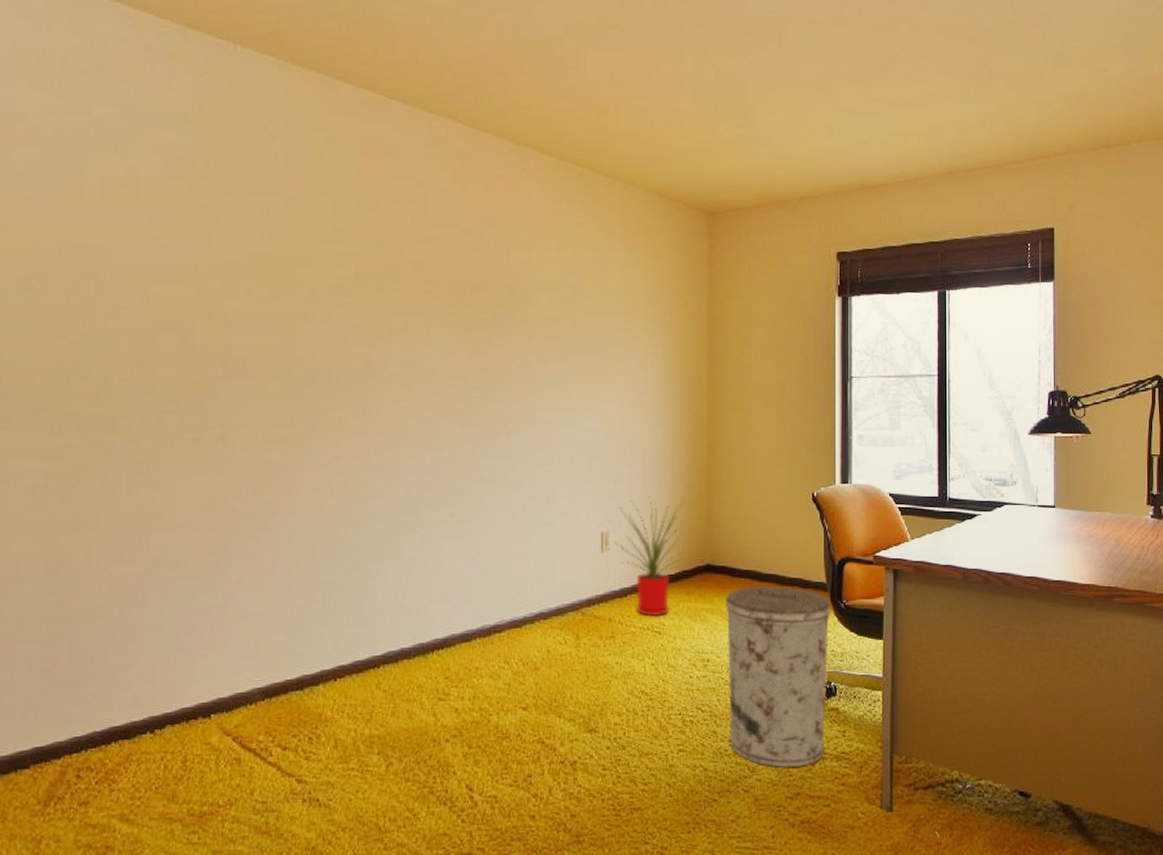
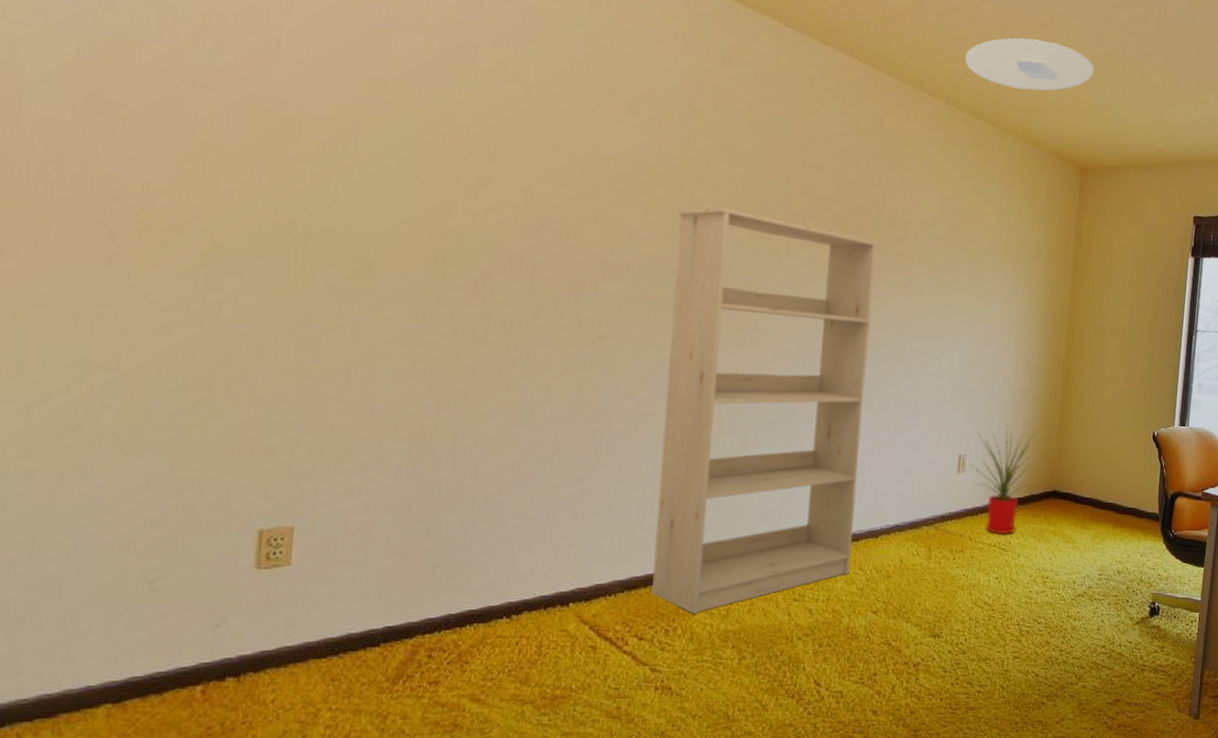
bookcase: none [291,291,499,720] -> present [652,207,879,615]
ceiling light: none [575,81,713,136] -> present [965,38,1094,91]
trash can: present [726,586,830,768] -> none [1061,513,1161,676]

